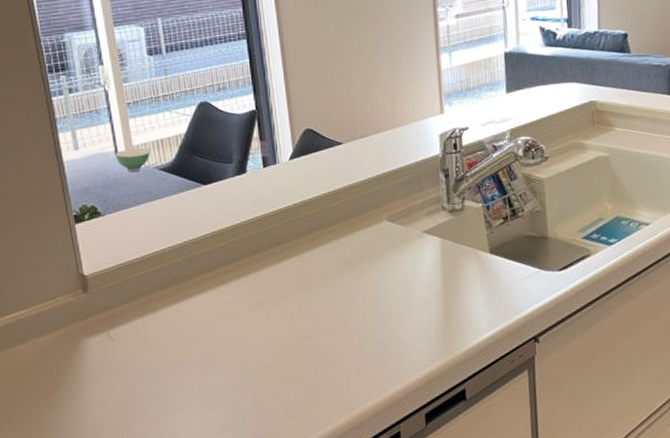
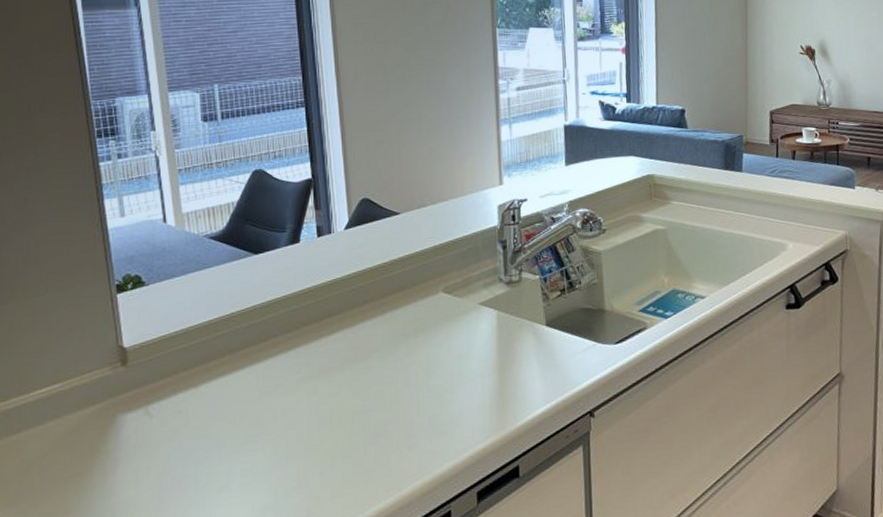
bowl: present [115,148,151,172] -> none [163,216,200,240]

